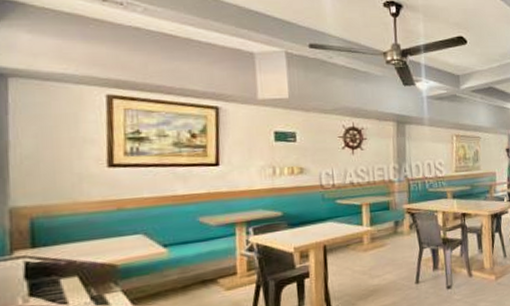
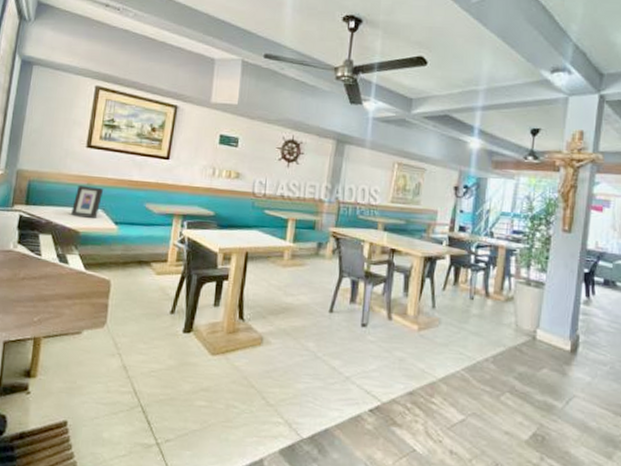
picture frame: none [101,210,142,249] -> present [71,186,104,218]

